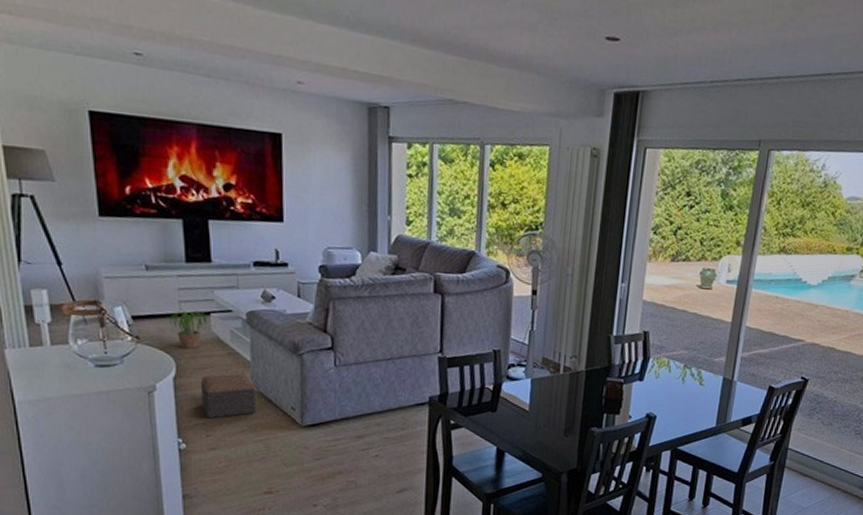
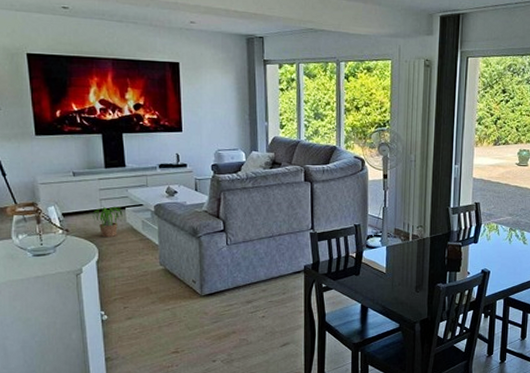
footstool: present [200,372,257,419] -> none [118,254,164,294]

